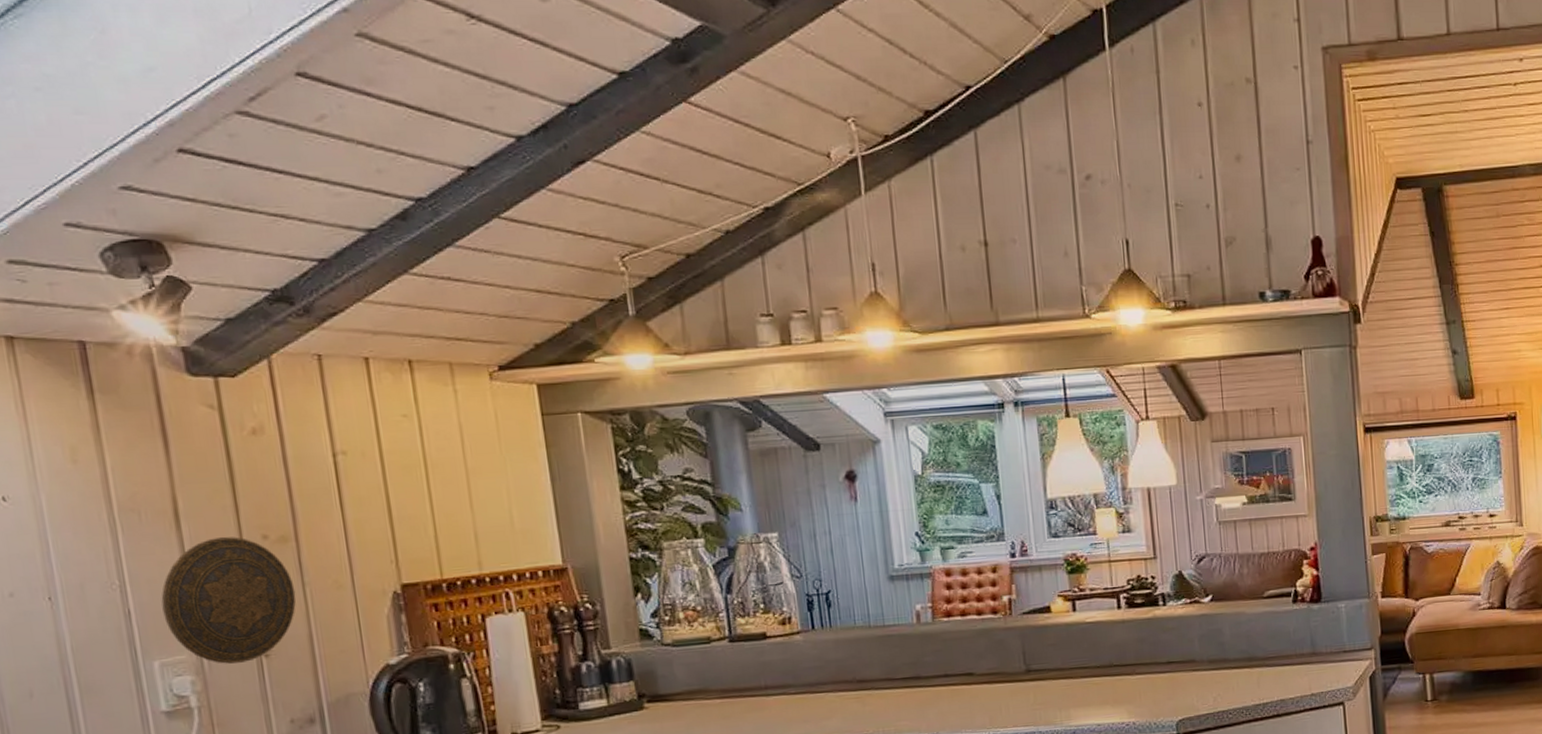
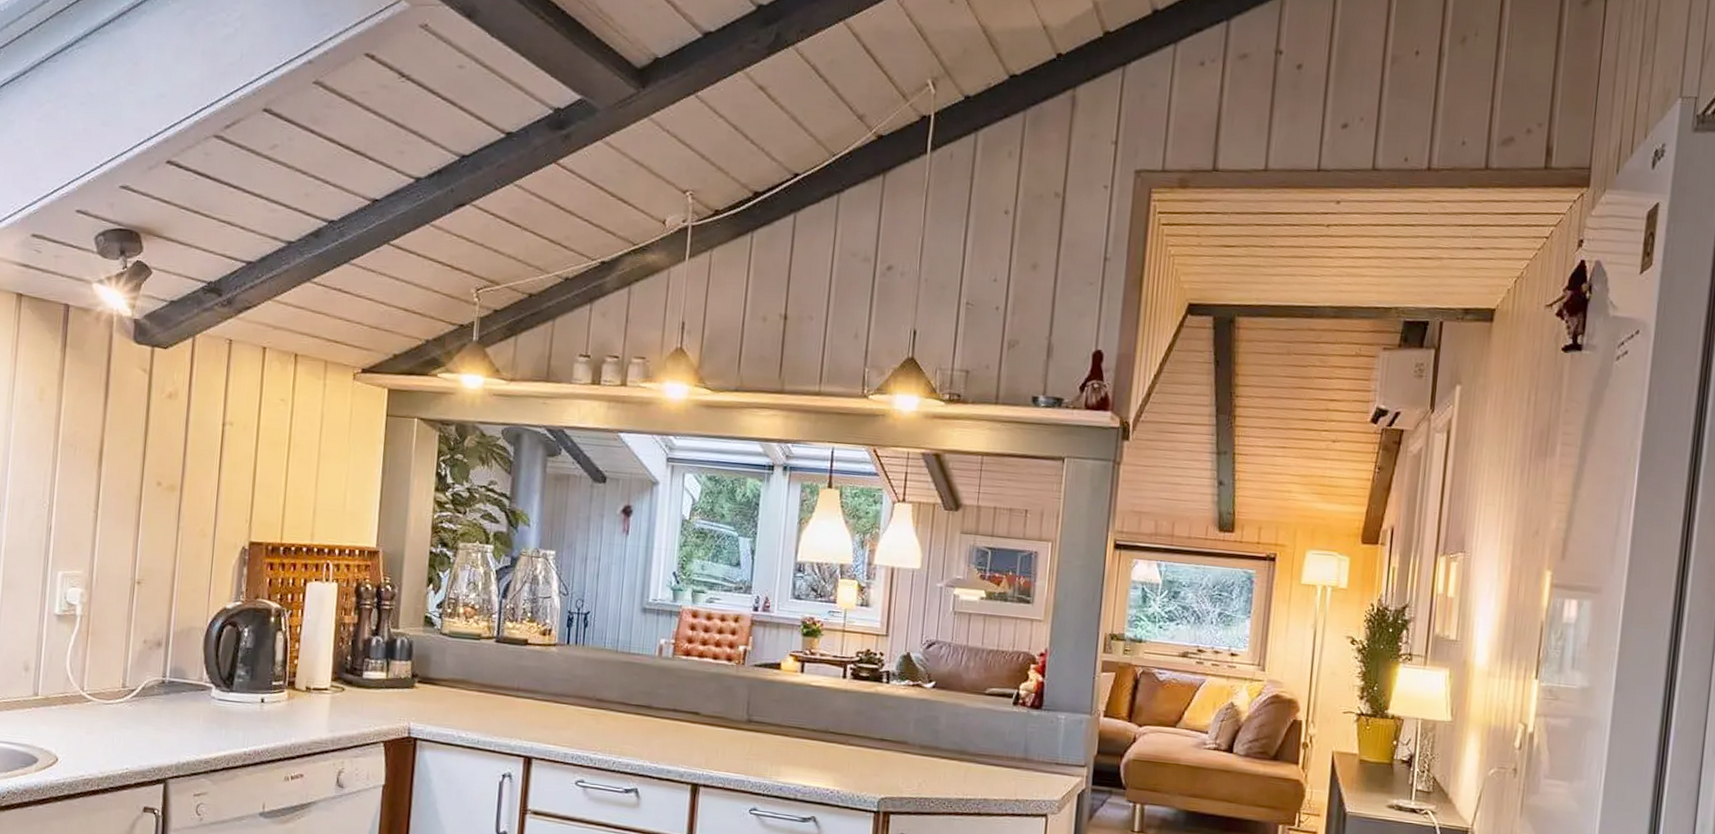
decorative plate: present [161,536,296,664] -> none [73,478,171,585]

